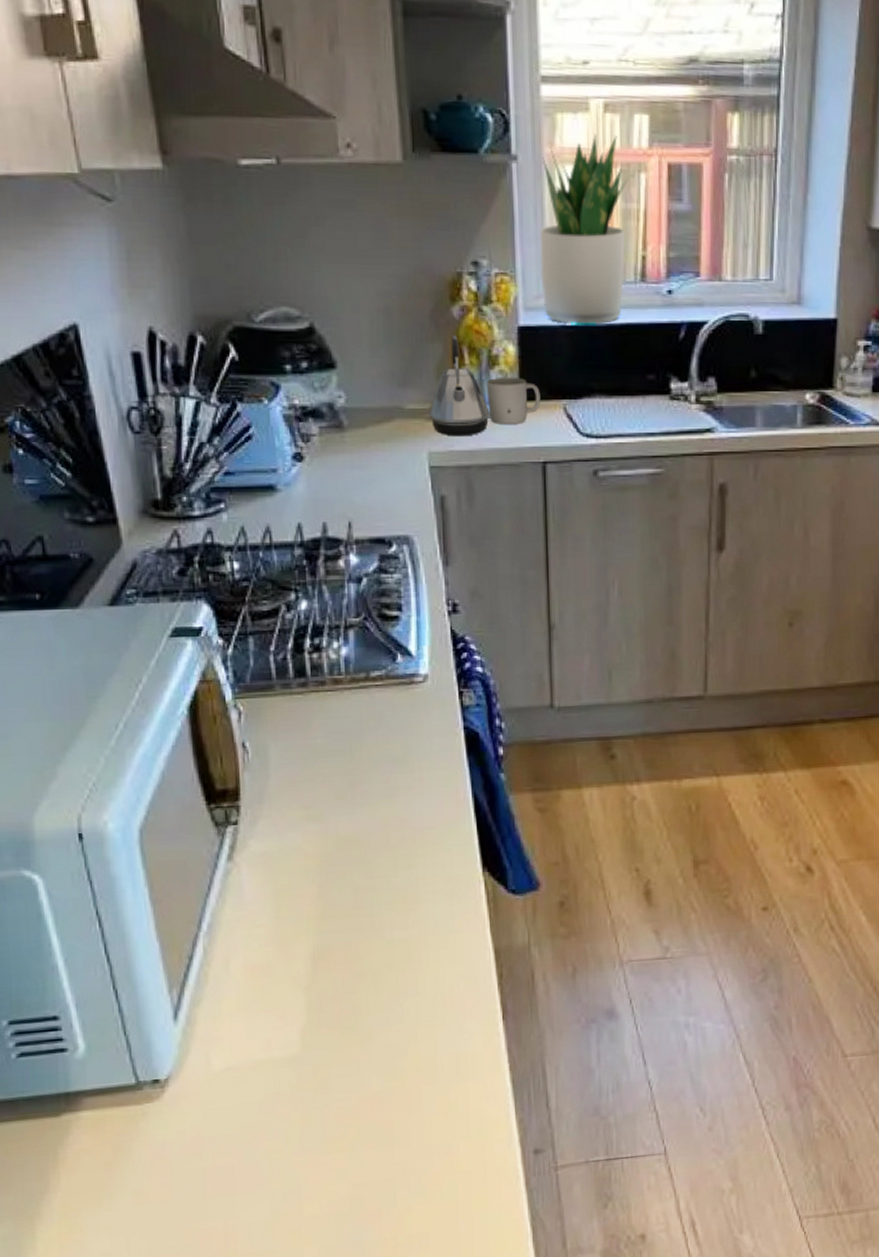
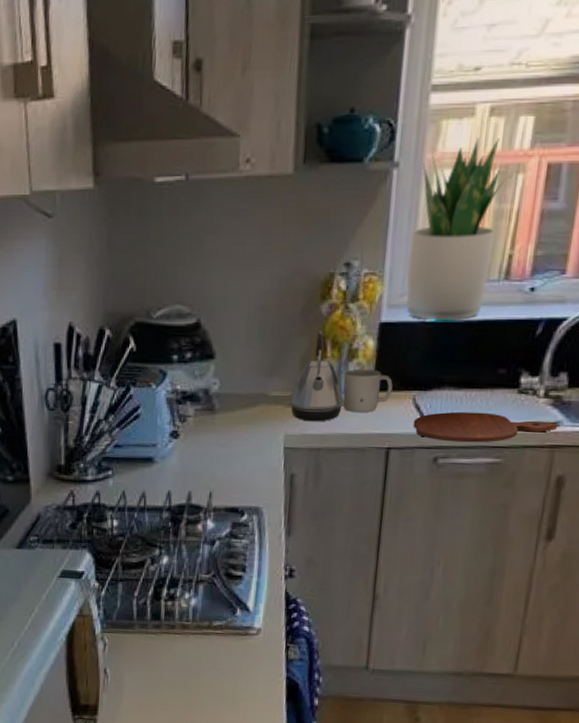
cutting board: none [567,420,713,453] -> present [413,411,558,443]

